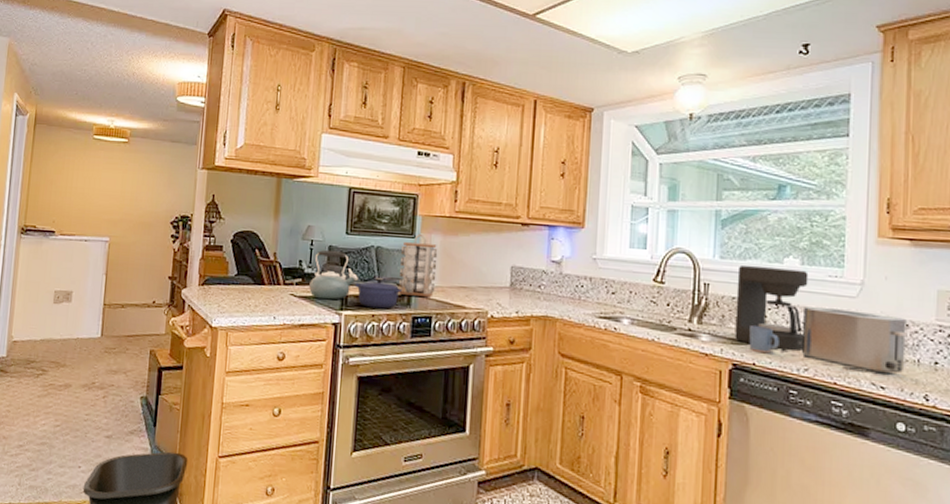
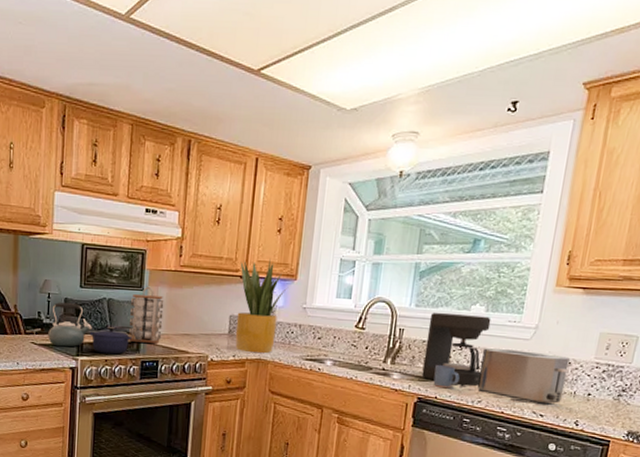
planter: none [517,204,574,310] -> present [235,258,287,354]

